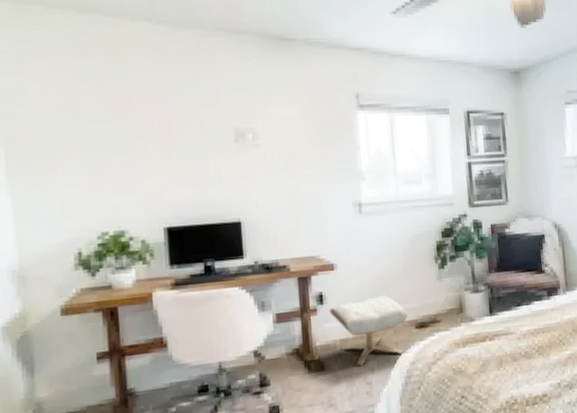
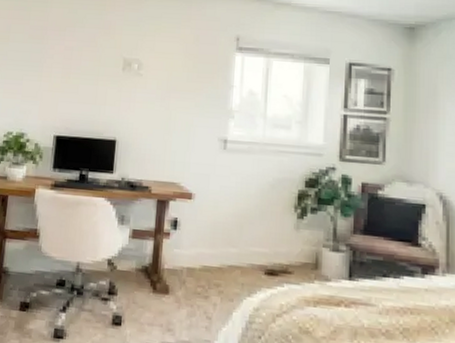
ottoman: present [329,295,407,366] -> none [181,233,258,298]

